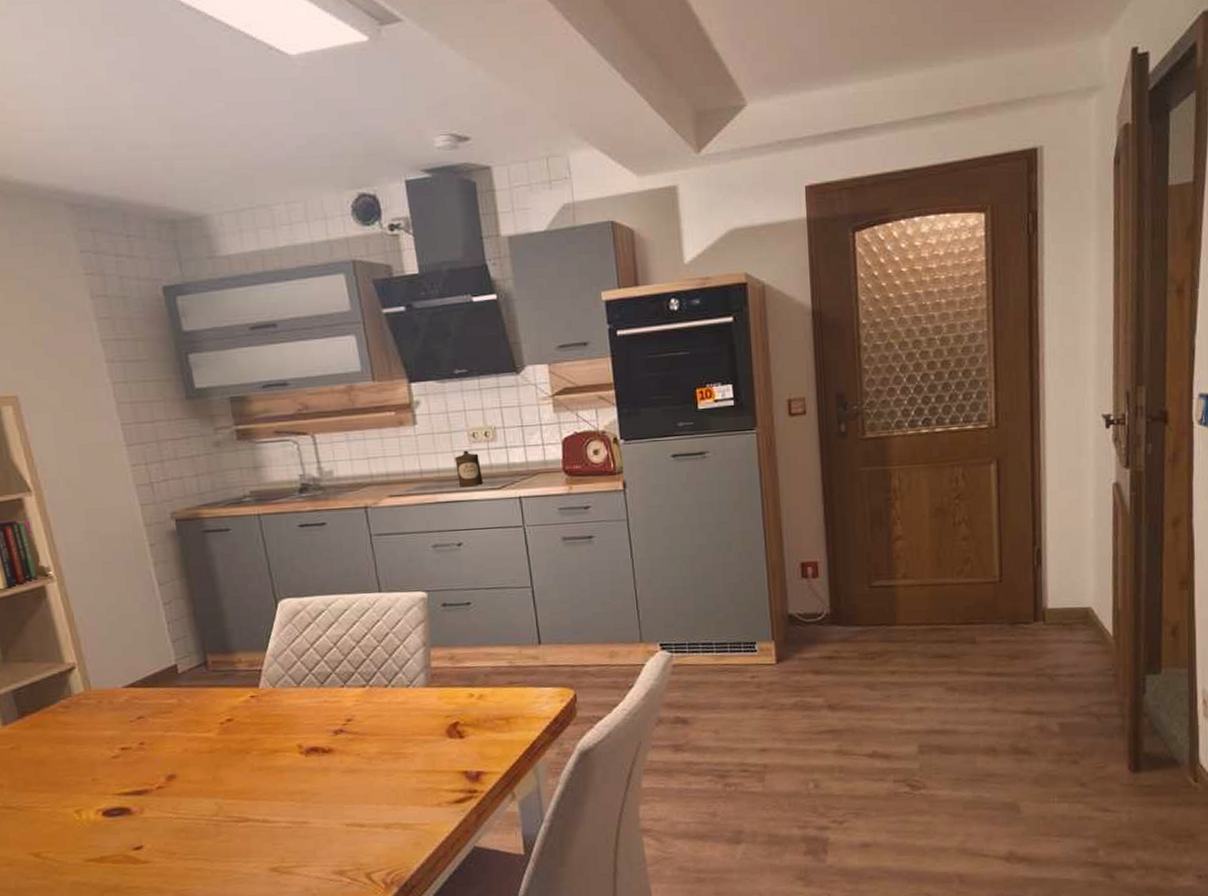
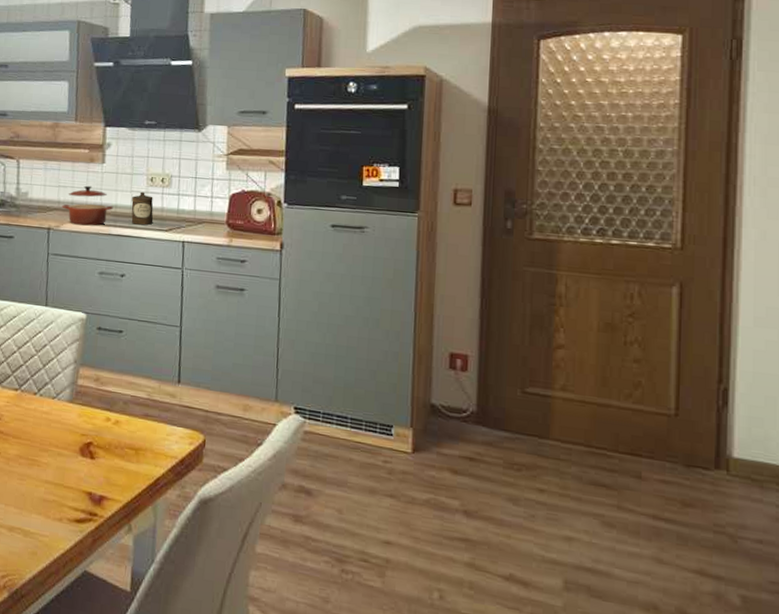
saucepan: none [376,452,436,499] -> present [62,185,114,226]

